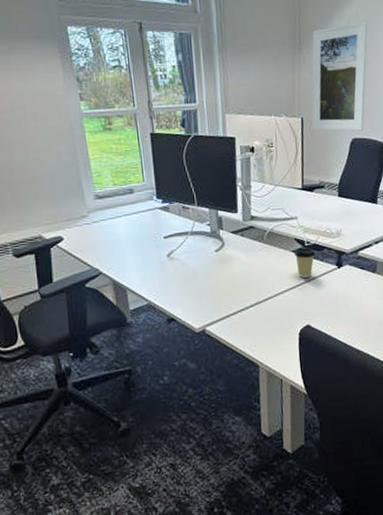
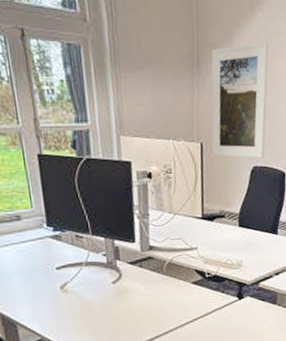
coffee cup: present [294,247,316,278] -> none [194,279,216,310]

